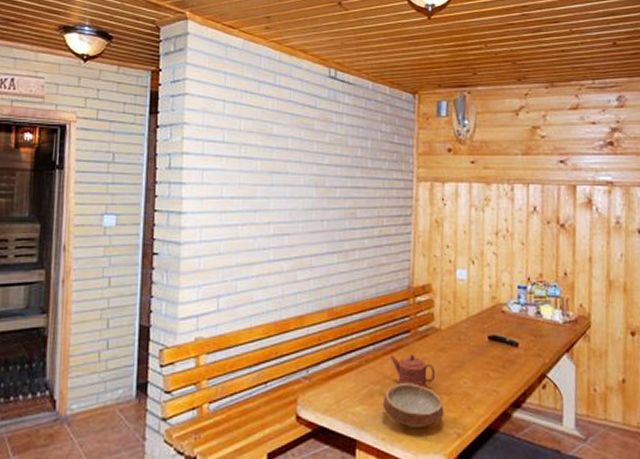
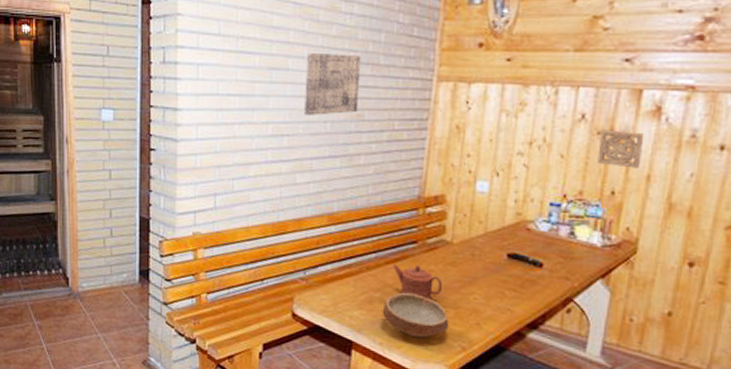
wall art: none [303,157,352,215] -> present [304,52,361,115]
wall ornament: none [549,219,583,252] -> present [597,129,645,169]

